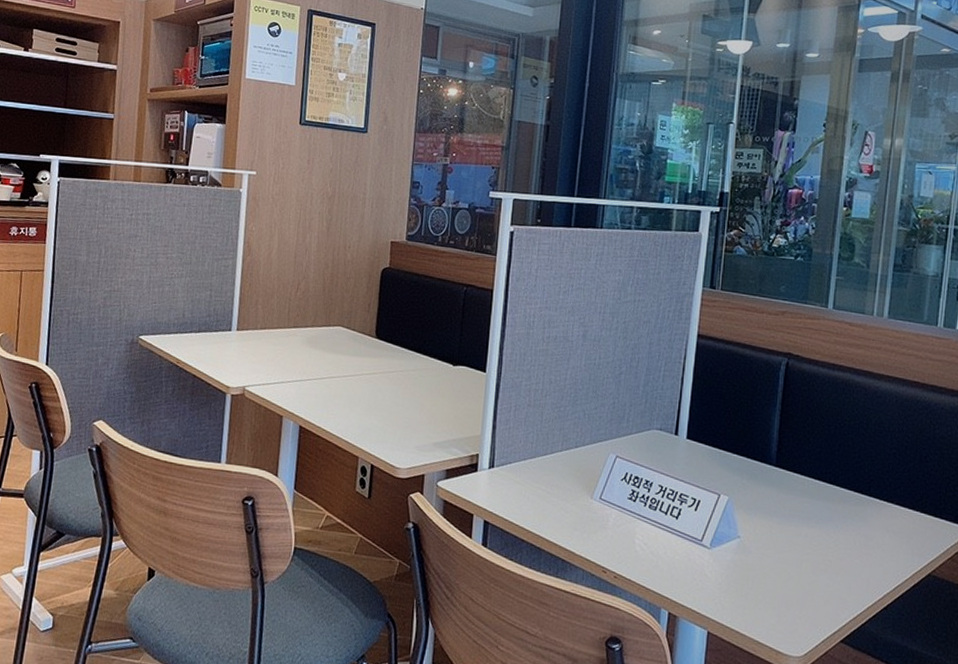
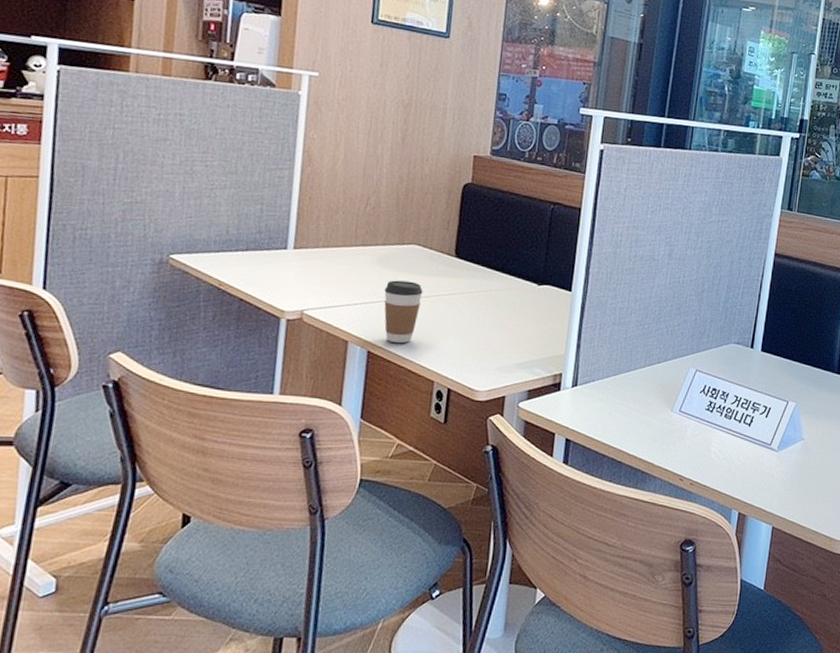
coffee cup: none [313,359,348,420] -> present [384,280,423,344]

